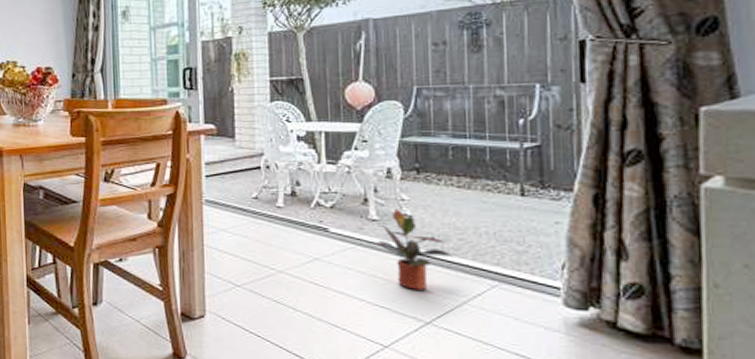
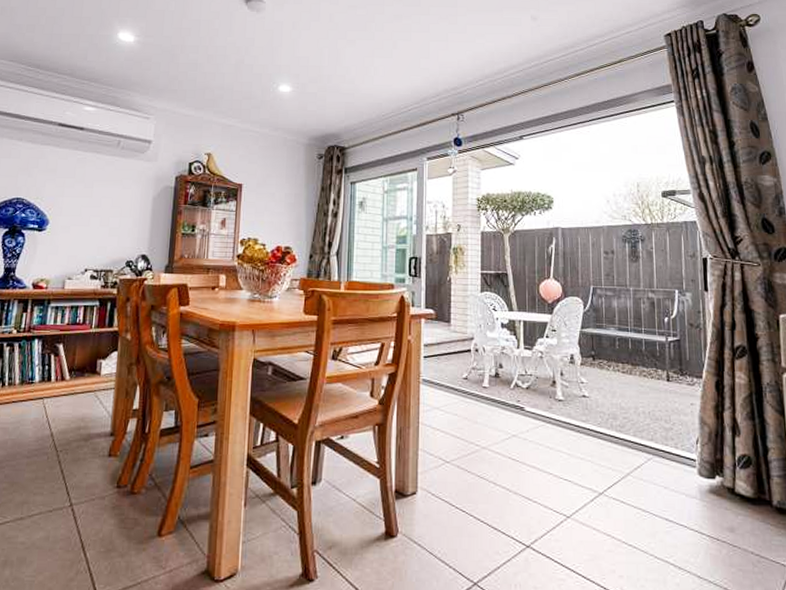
potted plant: present [376,208,453,290] -> none [562,390,619,464]

